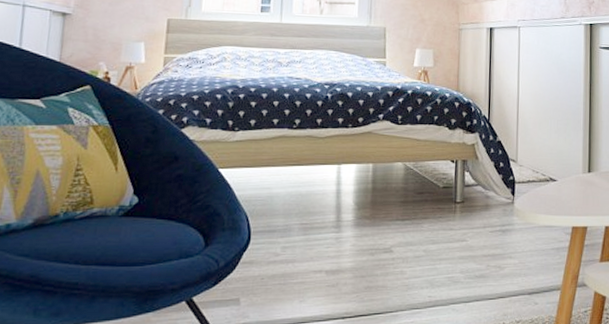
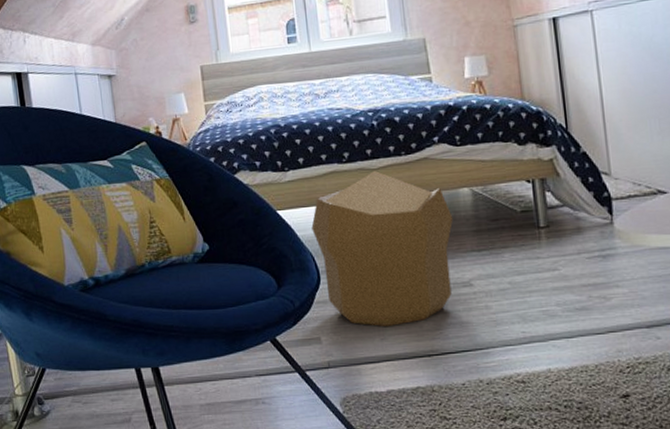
pouf: none [251,139,385,290] -> present [311,171,454,327]

